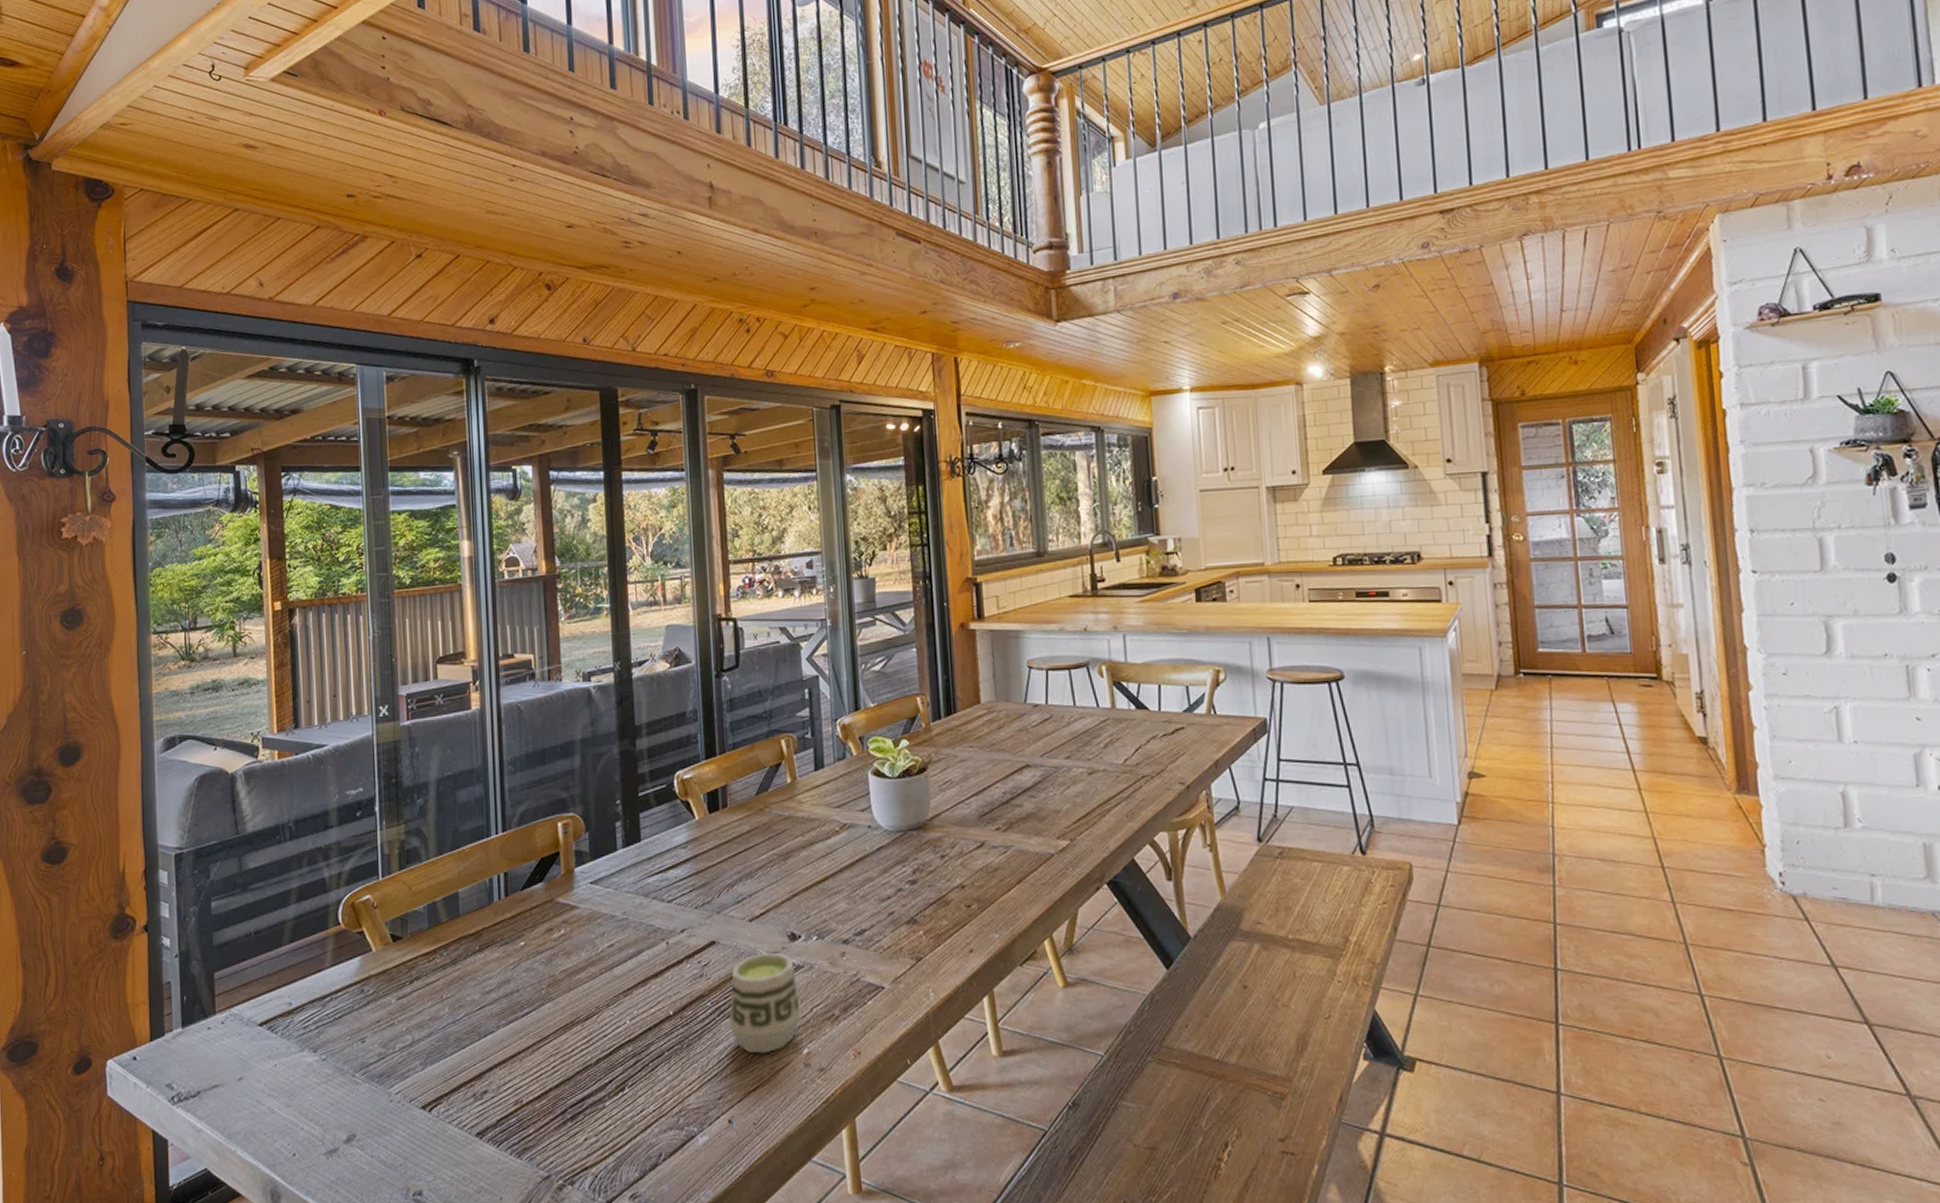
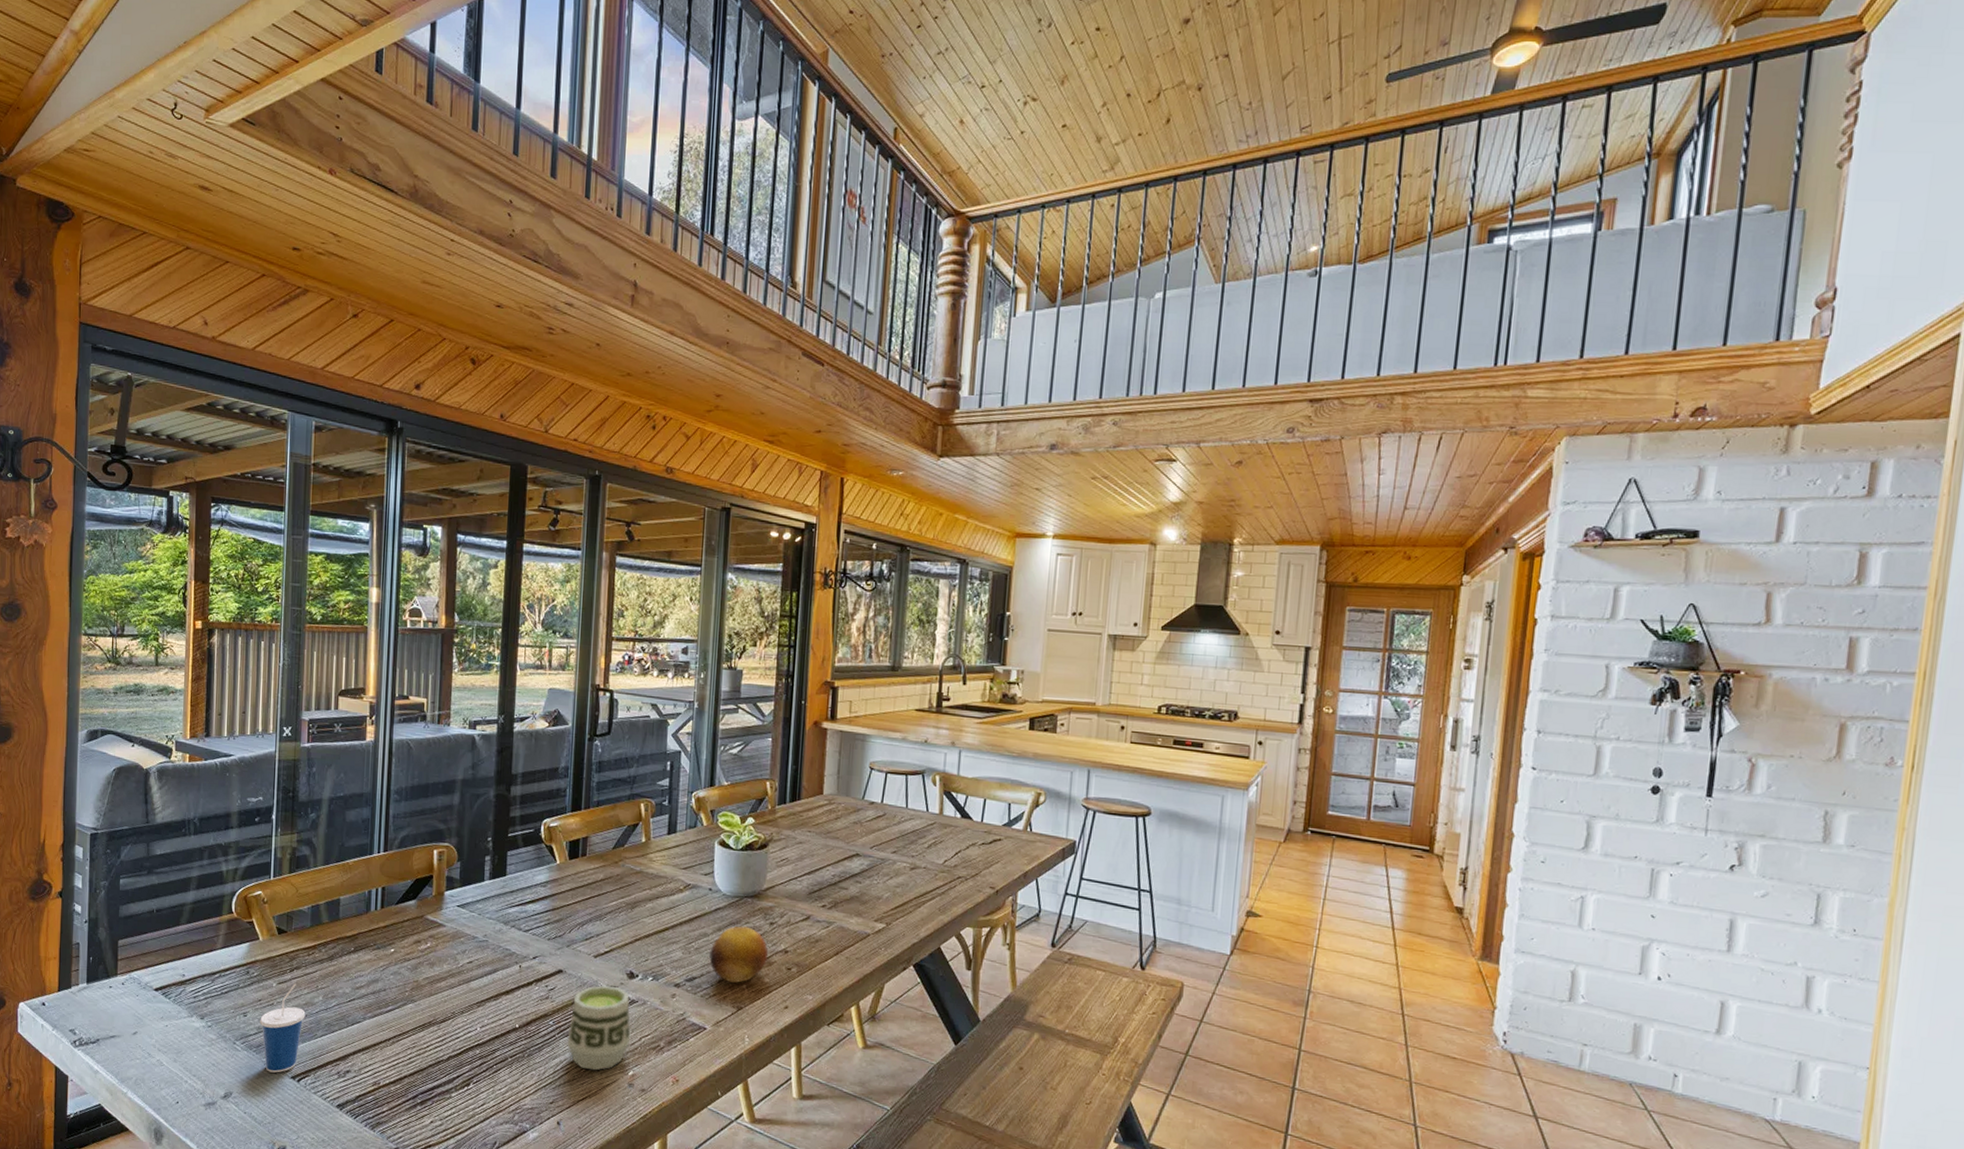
cup: none [380,997,432,1105] -> present [260,983,306,1073]
fruit: none [877,863,943,930] -> present [709,926,768,983]

